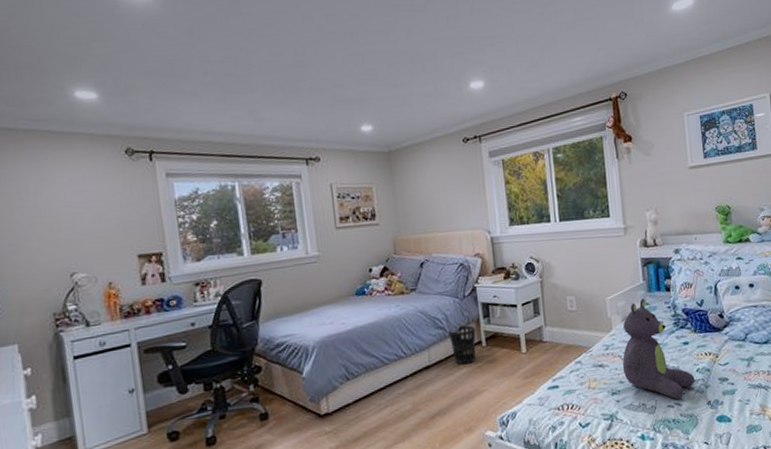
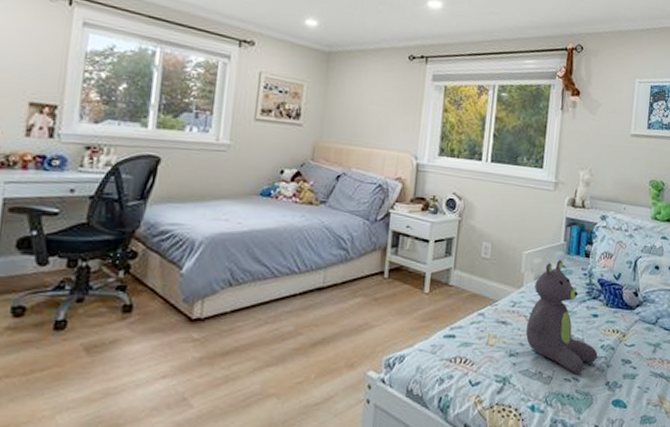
wastebasket: present [448,325,476,365] -> none [350,251,381,294]

